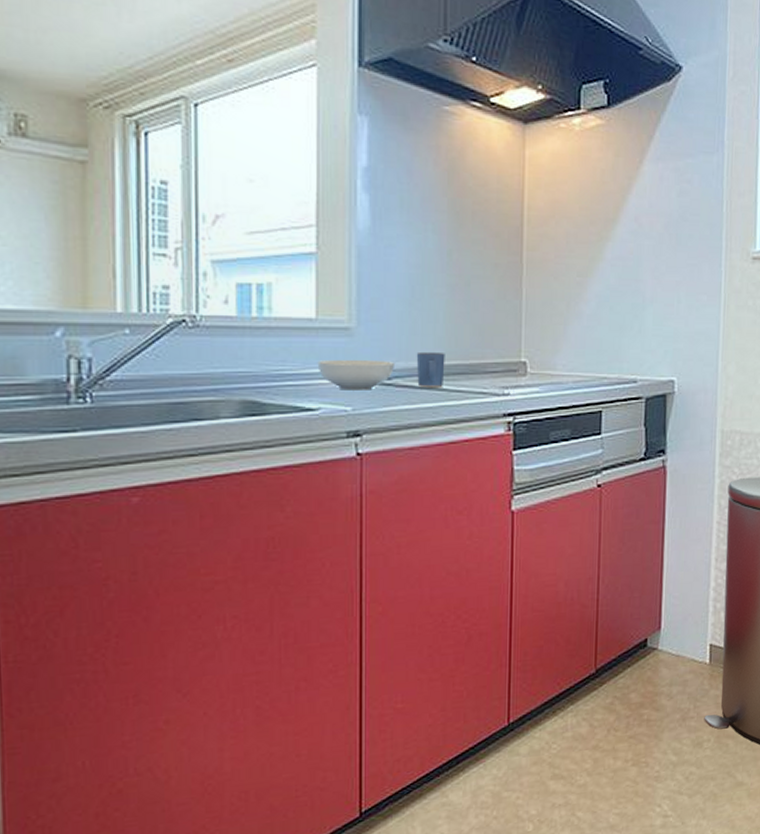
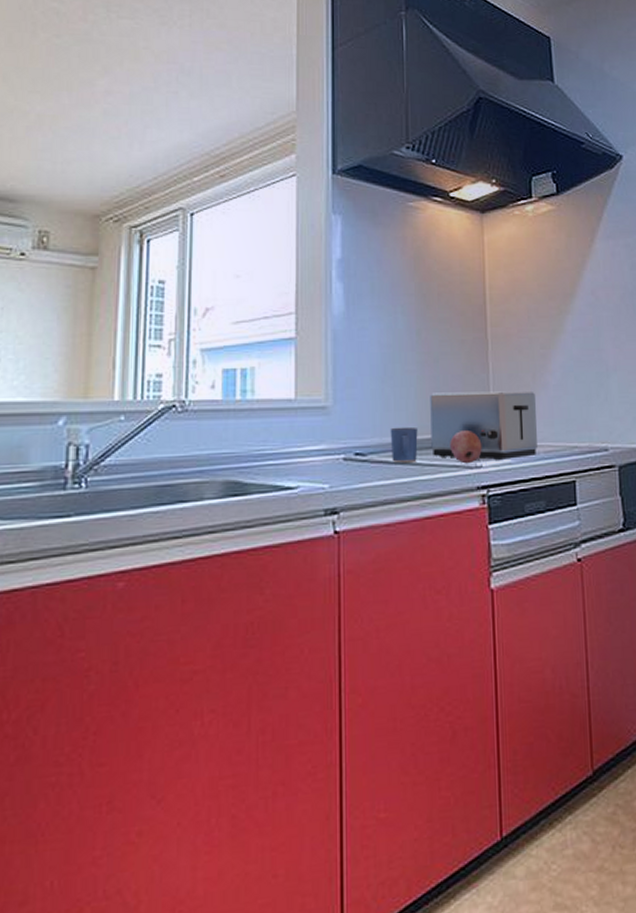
bowl: present [317,360,396,390] -> none [296,437,370,468]
toaster: none [458,318,569,388] -> present [430,391,538,460]
fruit: none [478,356,511,391] -> present [450,429,482,464]

